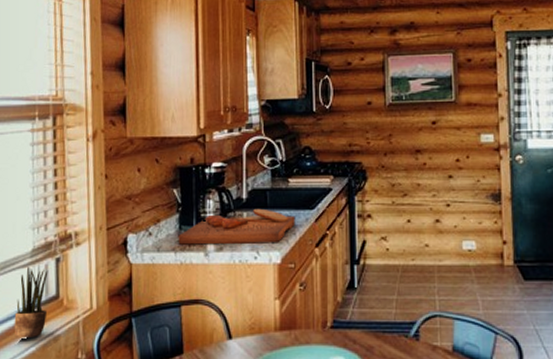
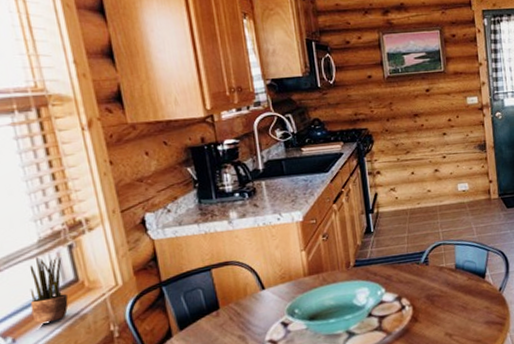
cutting board: present [178,208,296,245] -> none [198,176,313,217]

